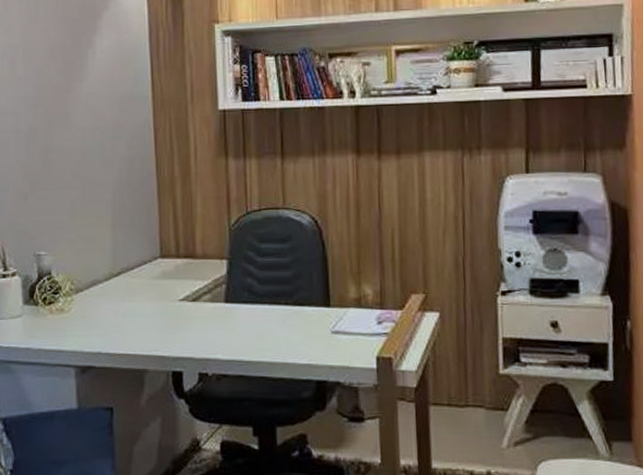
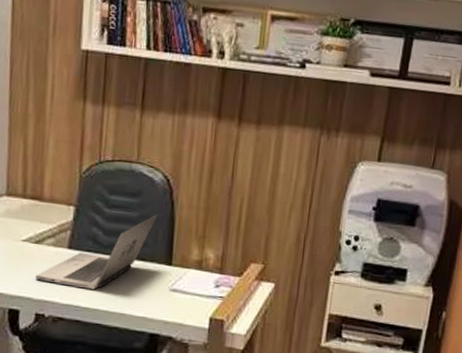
laptop: none [196,256,310,342] -> present [35,214,158,290]

